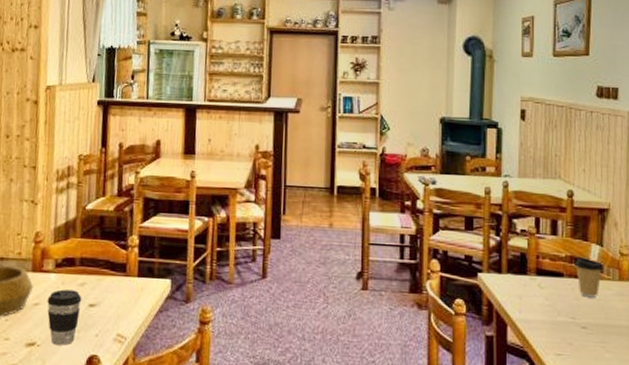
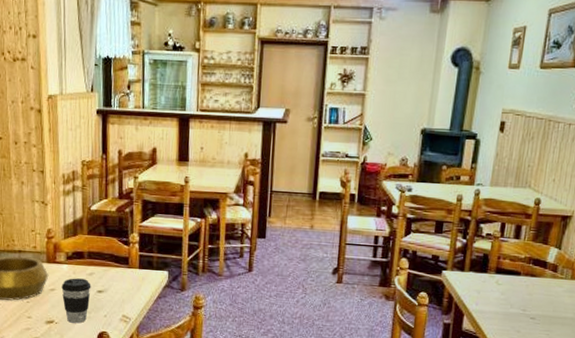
coffee cup: present [574,257,603,298] -> none [532,258,559,294]

